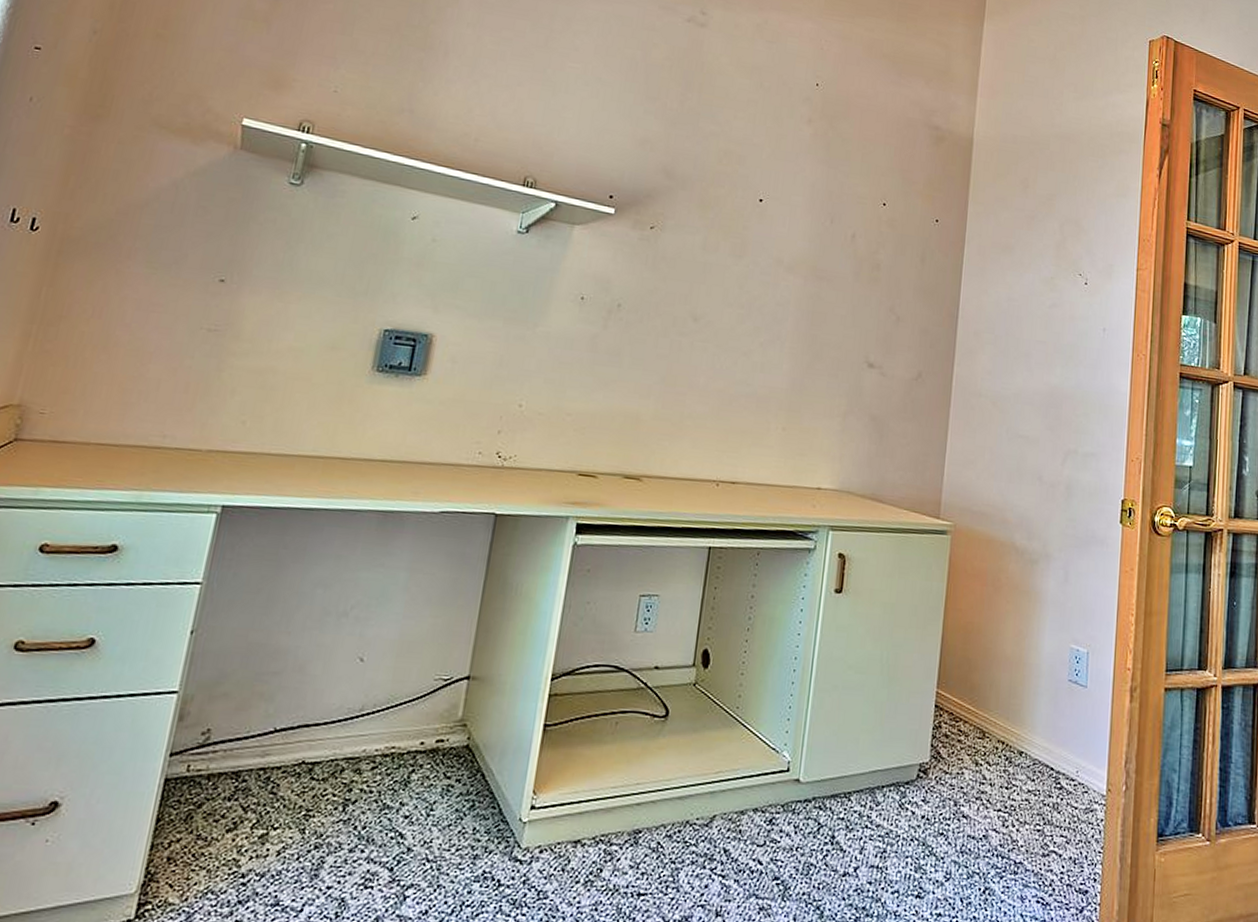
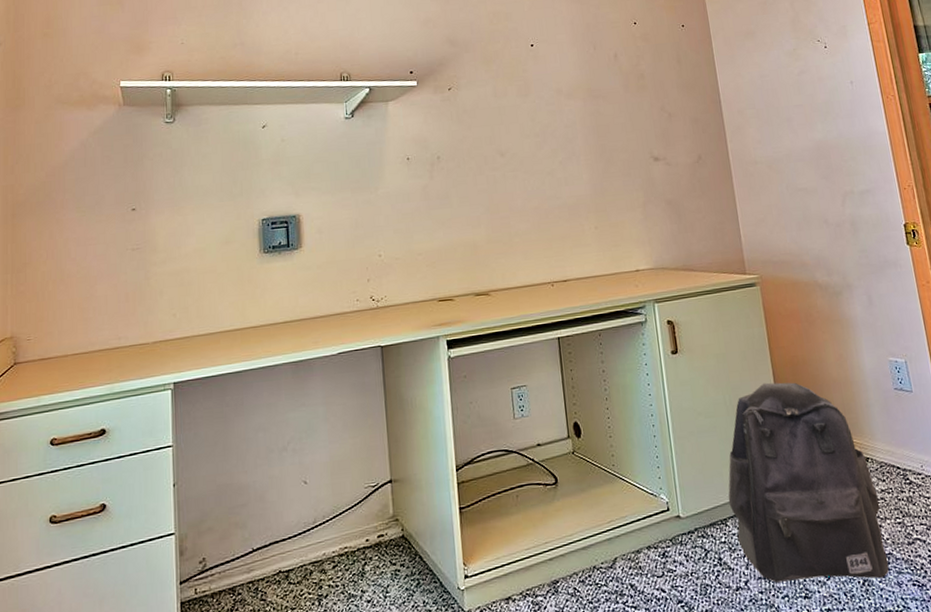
backpack: none [858,645,1023,889] -> present [728,382,889,583]

